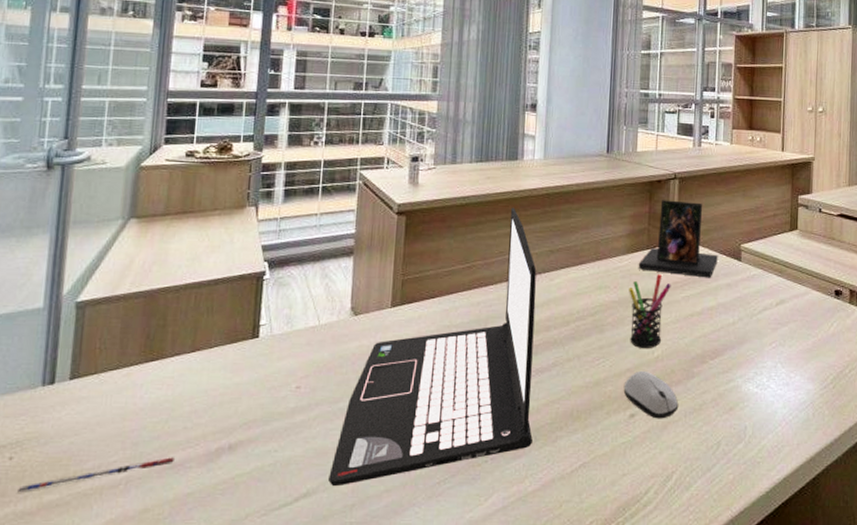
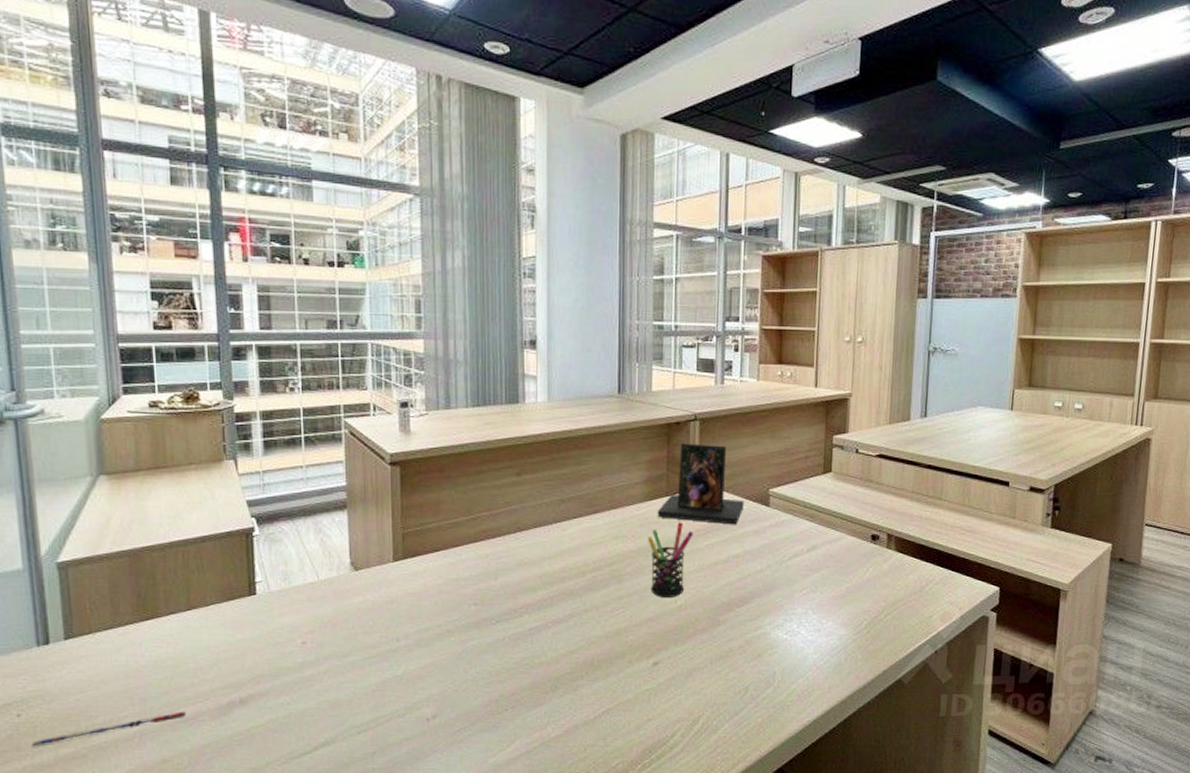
laptop: present [328,207,537,487] -> none [346,455,553,736]
computer mouse: present [623,371,679,419] -> none [645,621,704,667]

